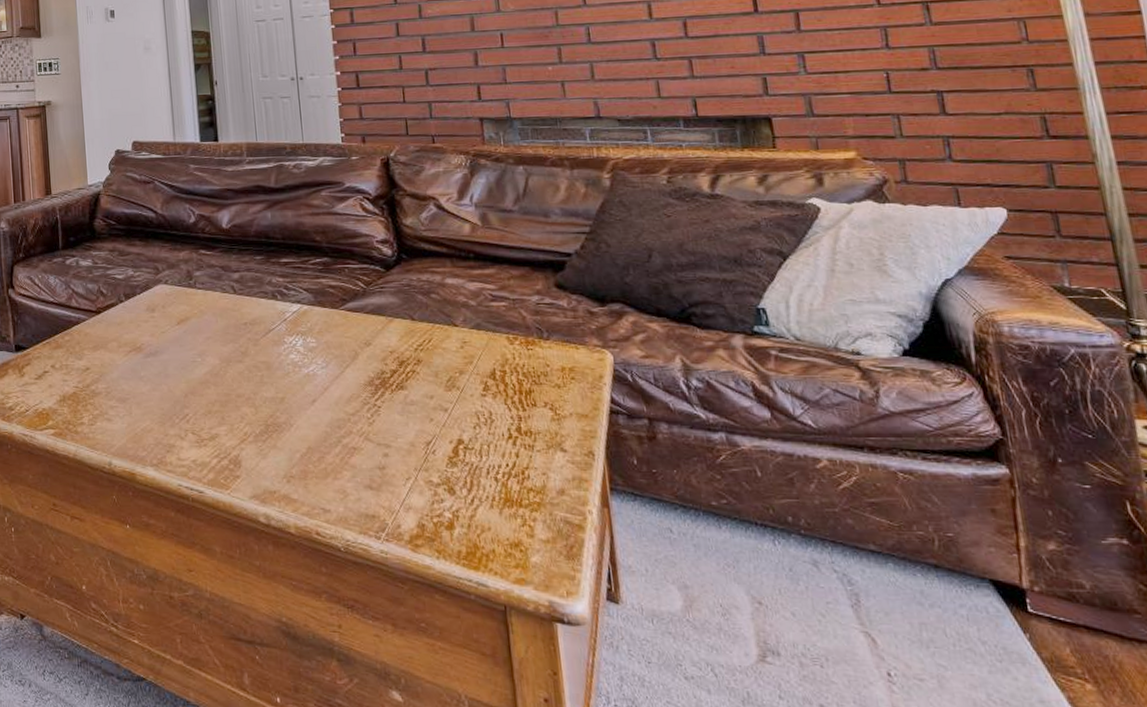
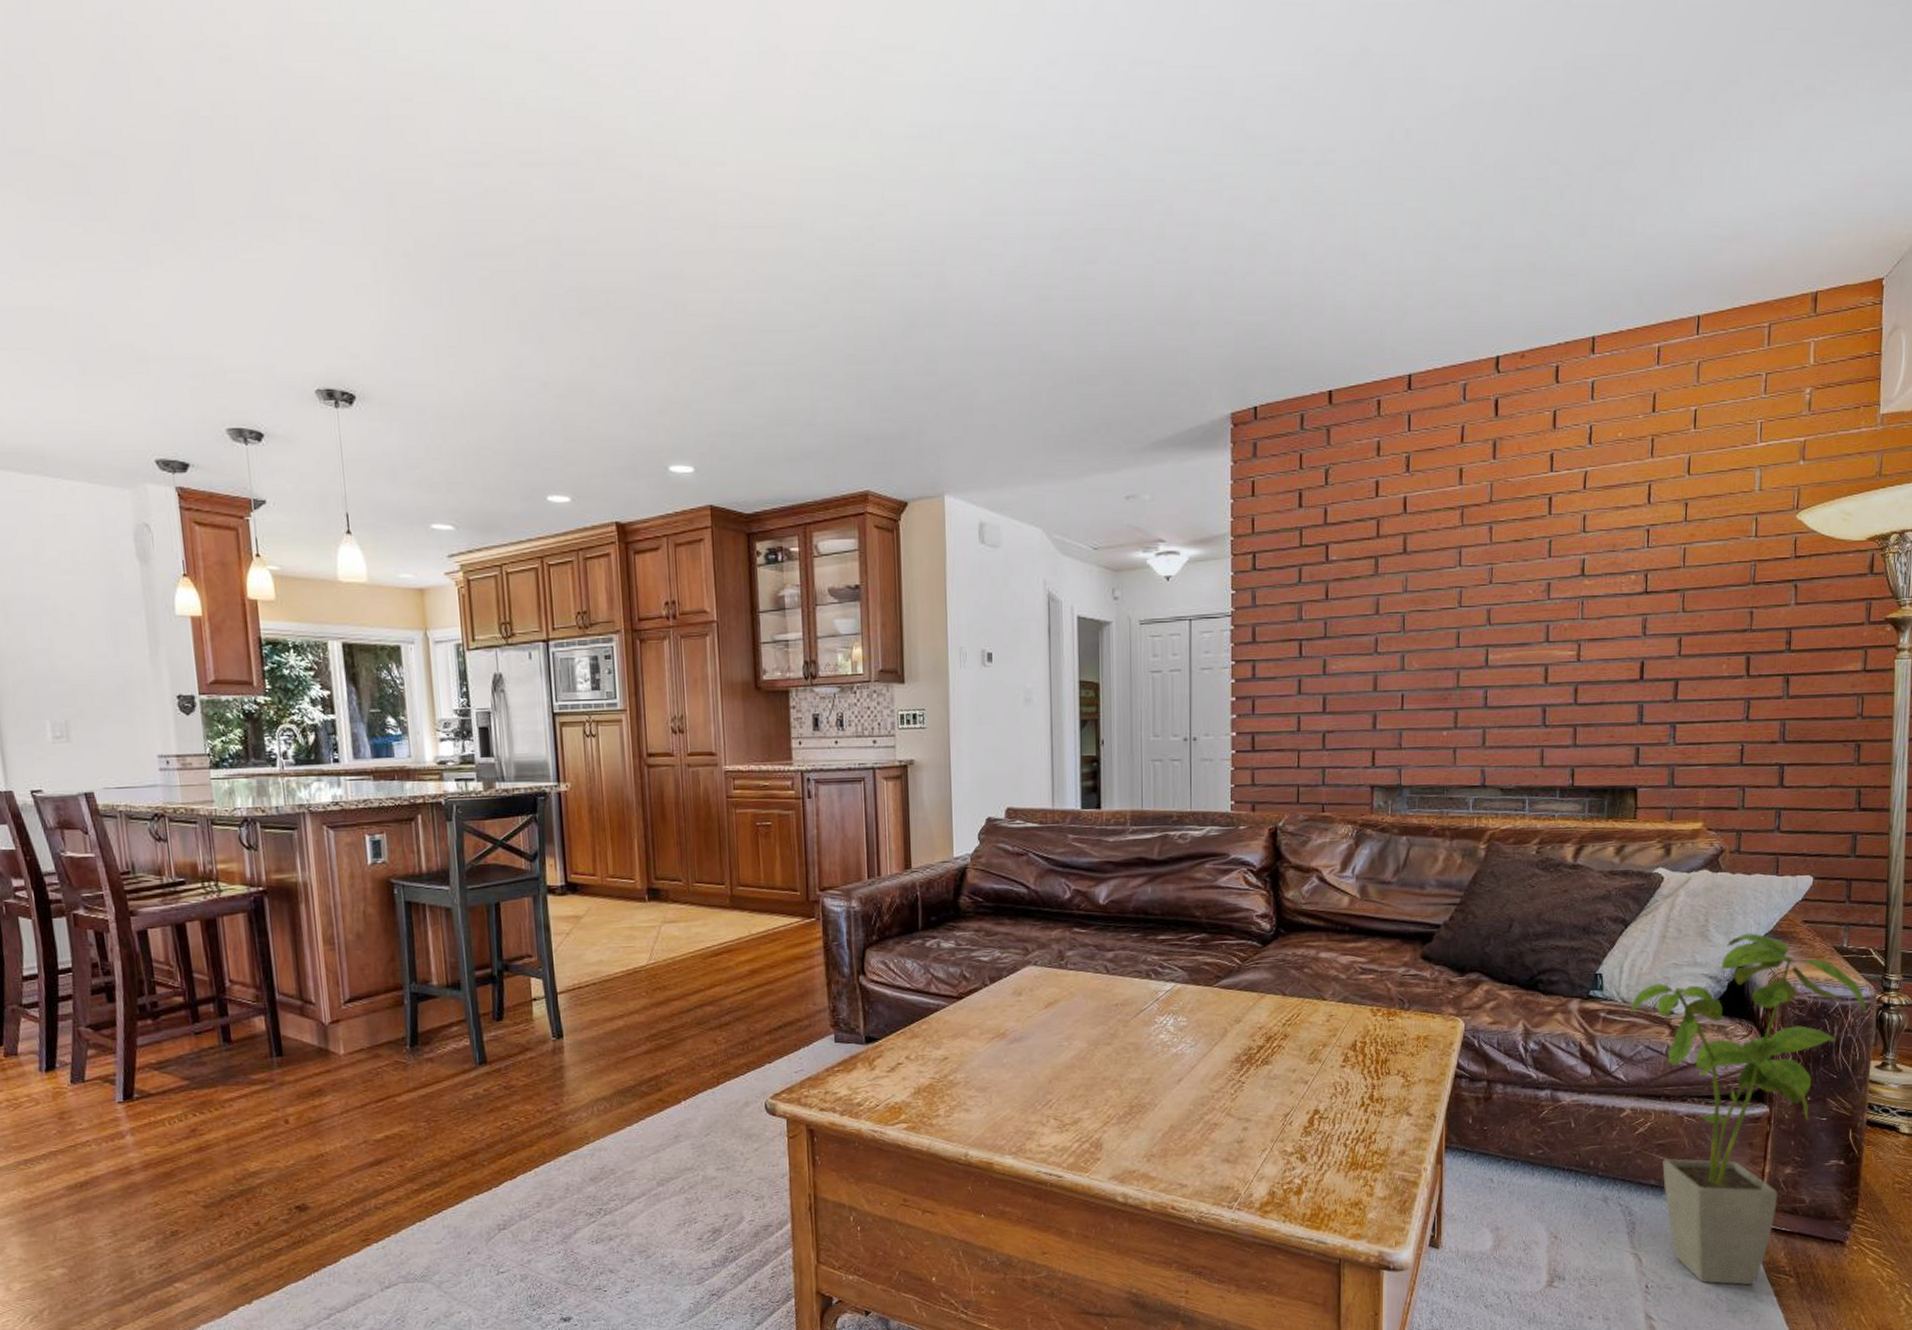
house plant: none [807,269,1118,687] -> present [1630,933,1869,1285]

